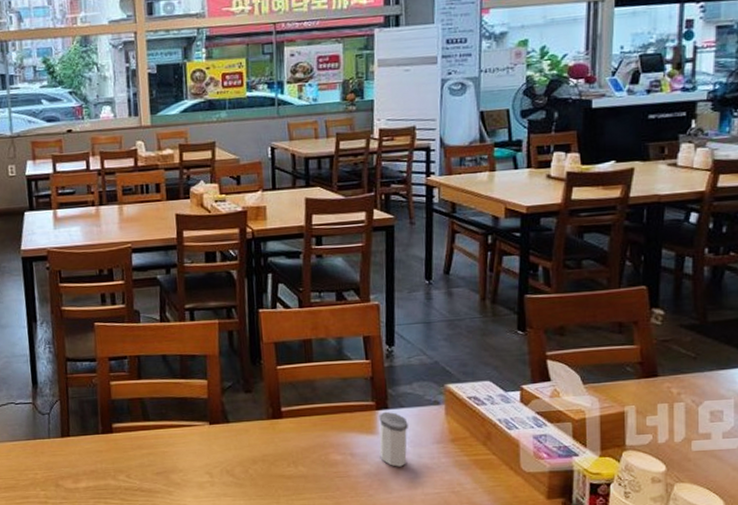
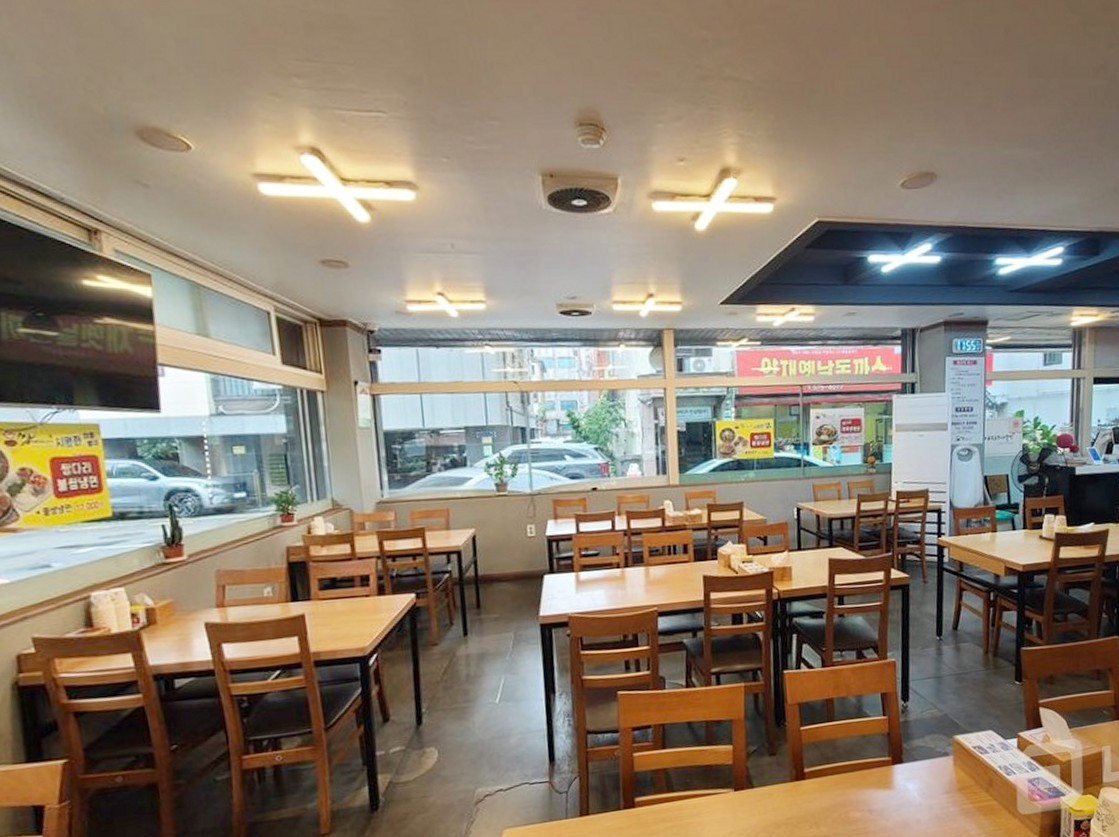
salt shaker: present [379,411,408,467] -> none [894,765,921,820]

